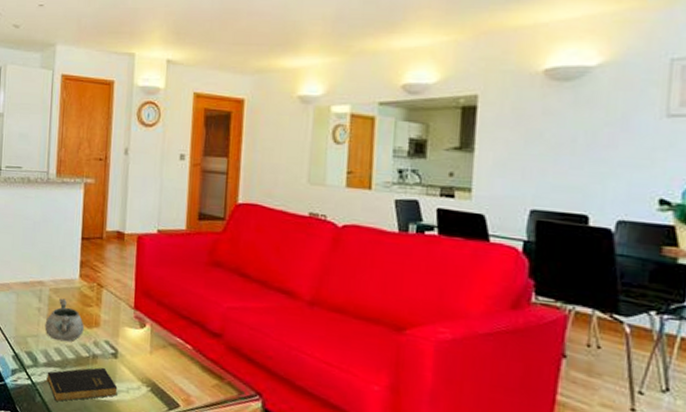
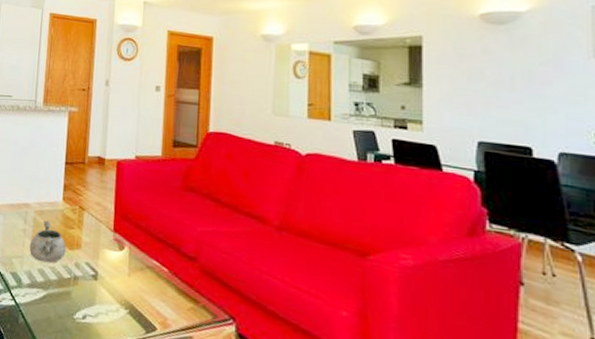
book: present [45,367,118,402] -> none [28,289,97,323]

